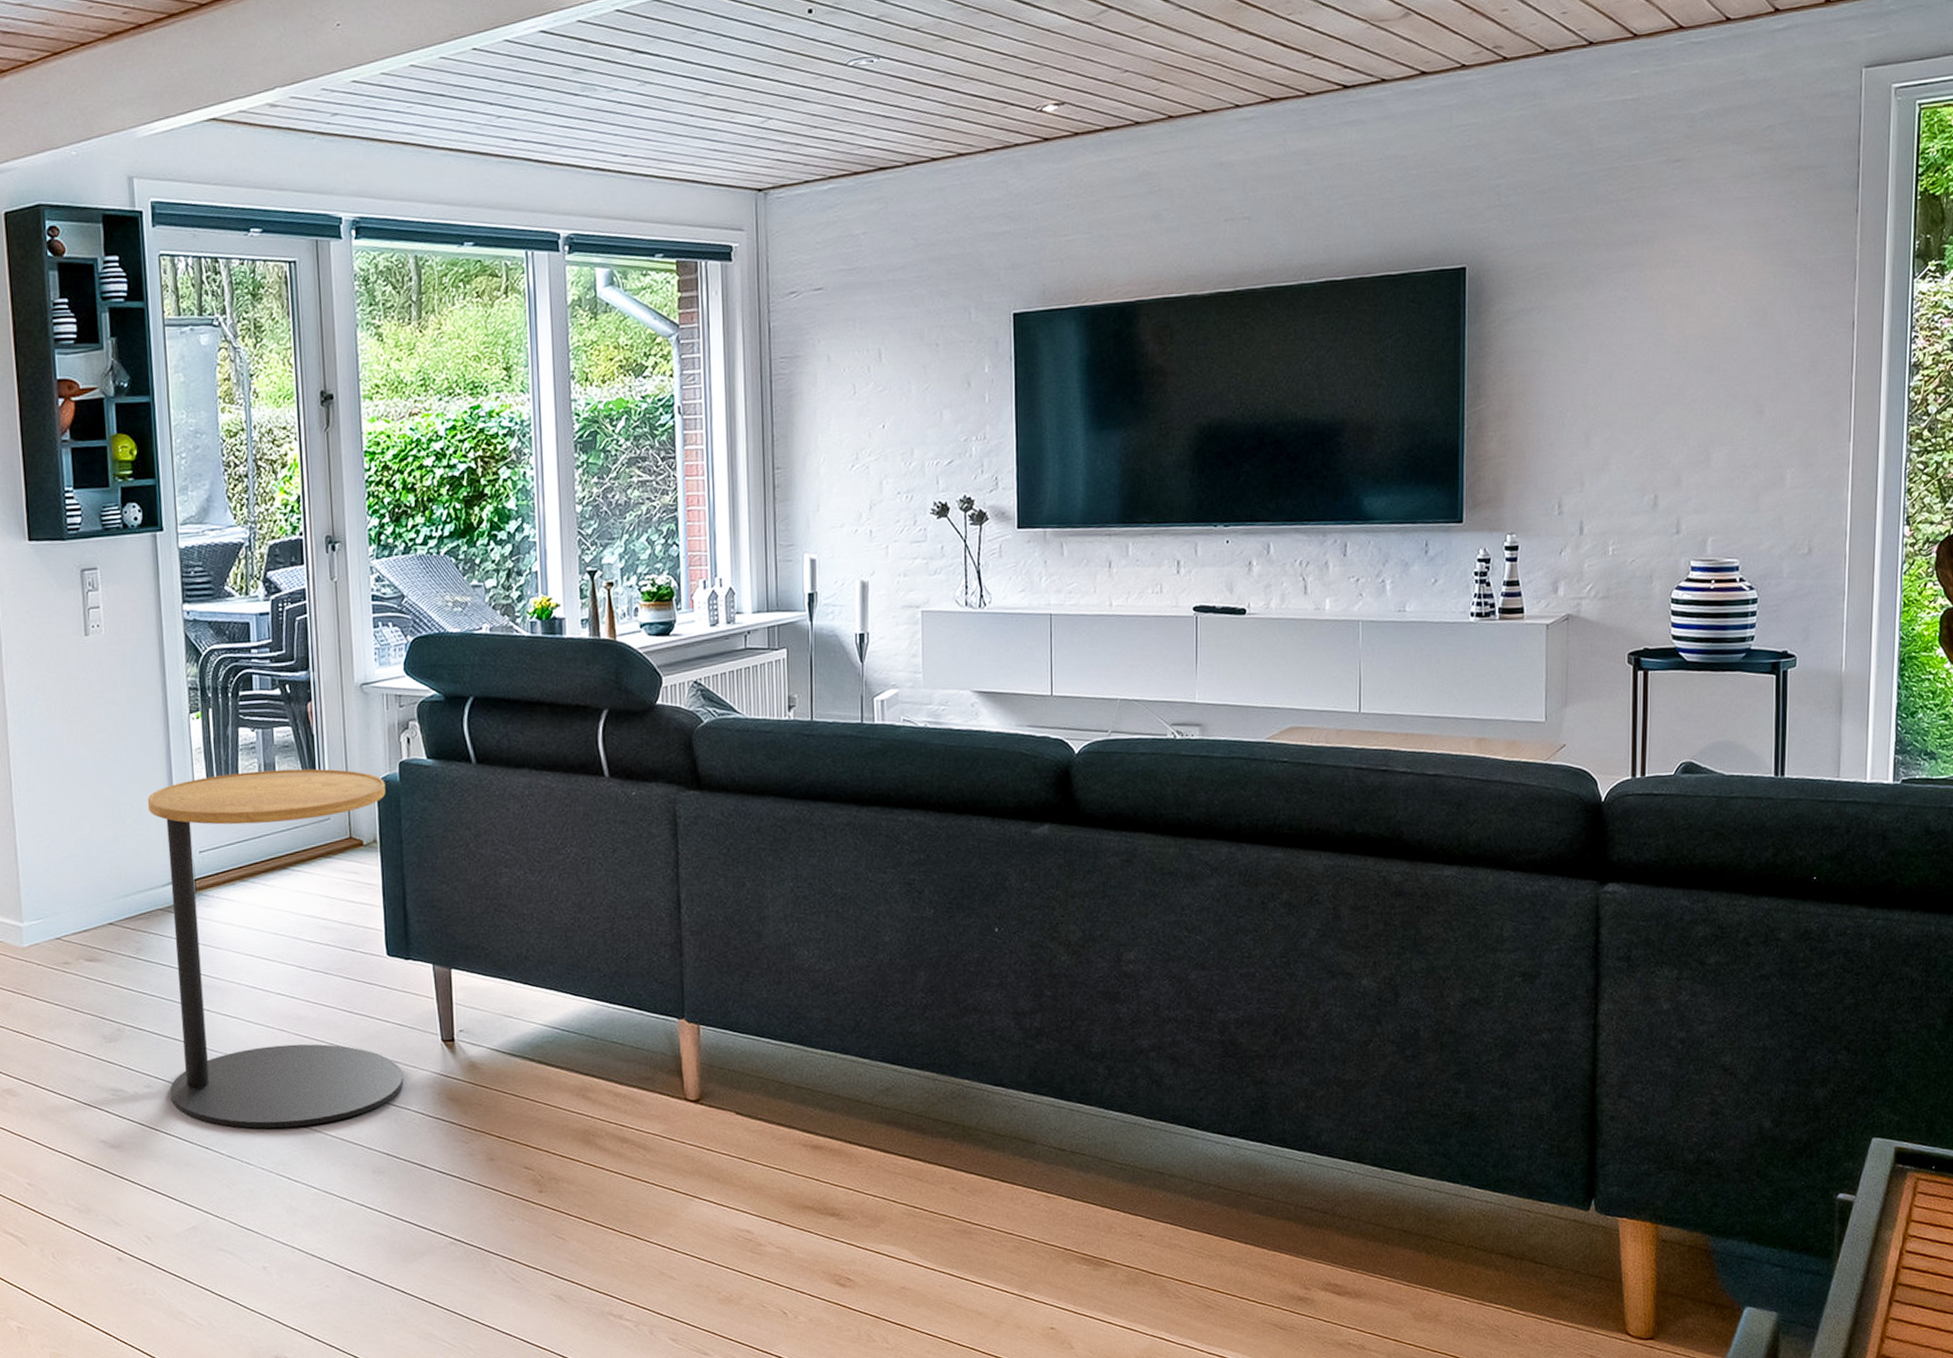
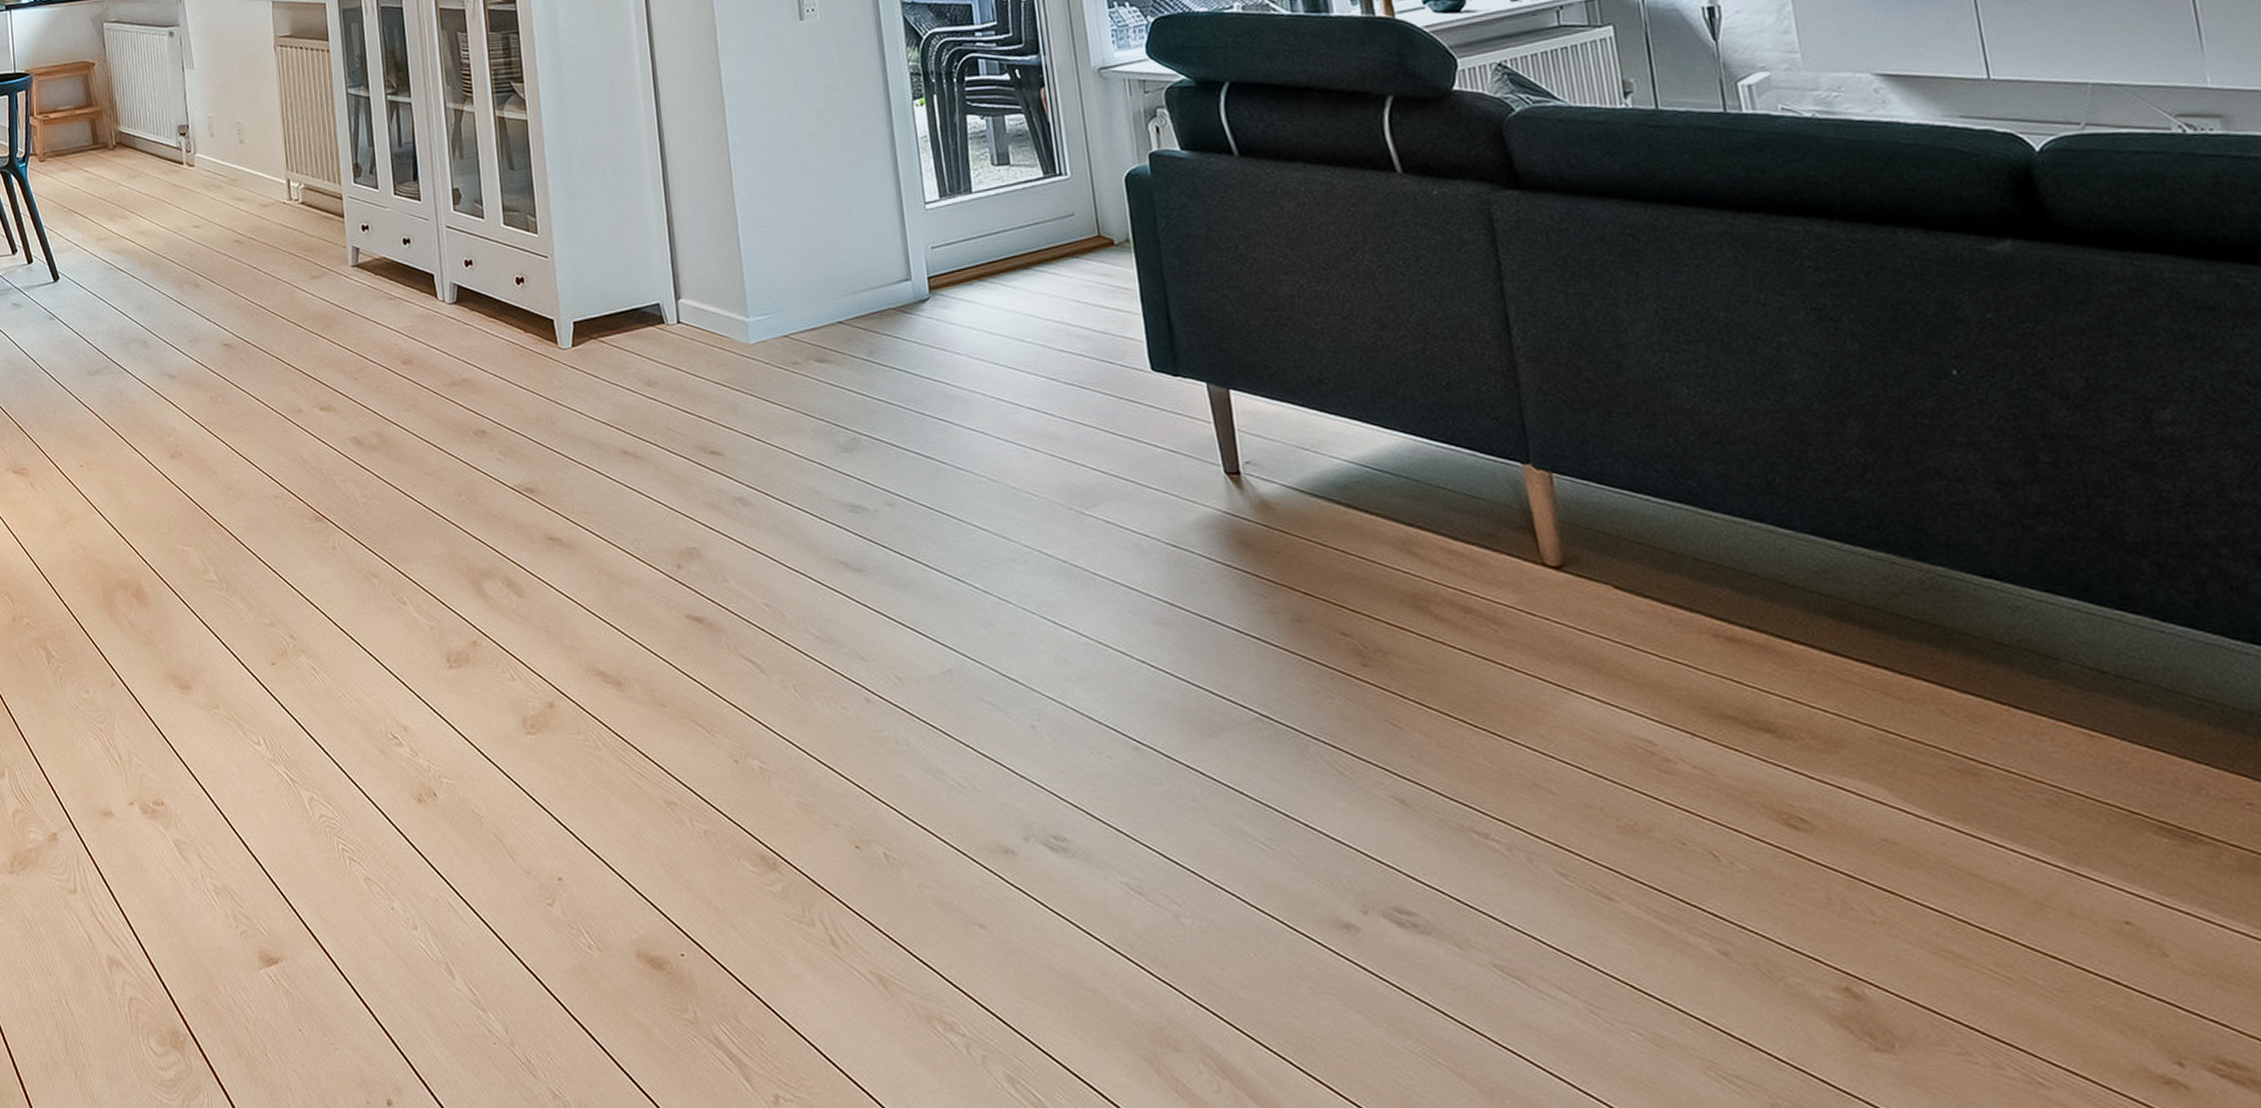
side table: present [147,768,404,1129] -> none [872,159,1183,563]

